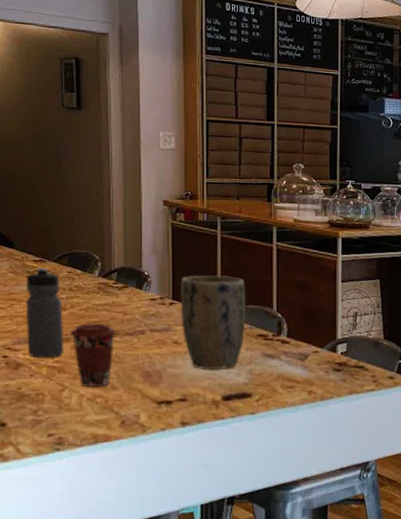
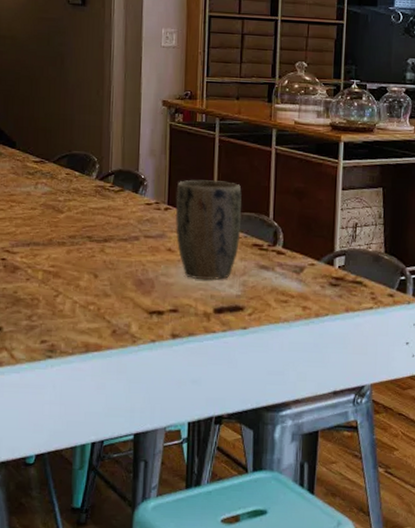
water bottle: present [25,267,64,358] -> none [25,168,60,262]
coffee cup: present [70,322,116,387] -> none [66,227,110,294]

